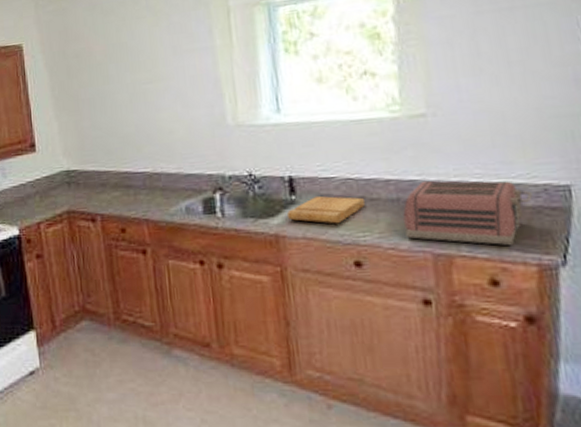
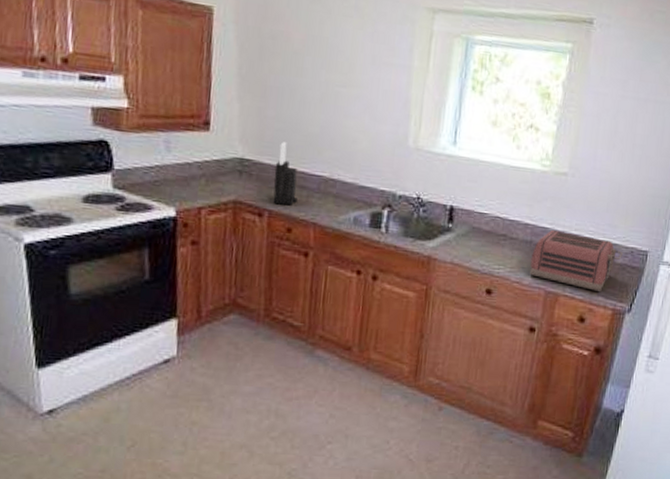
knife block: none [99,147,126,208] -> present [273,142,297,206]
cutting board: present [287,195,366,224] -> none [442,227,507,255]

